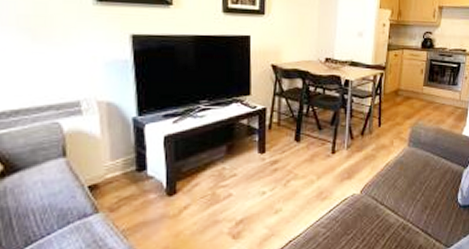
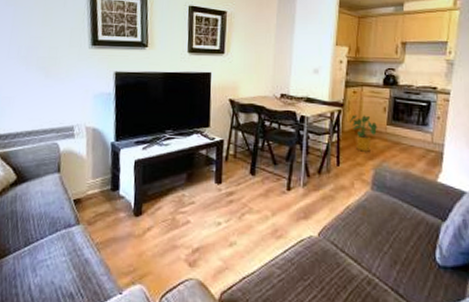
house plant: none [391,77,416,112] -> present [350,115,378,152]

